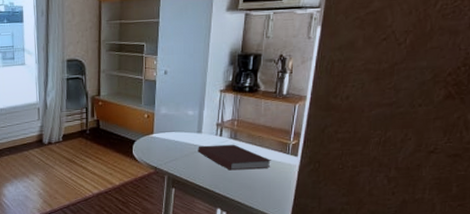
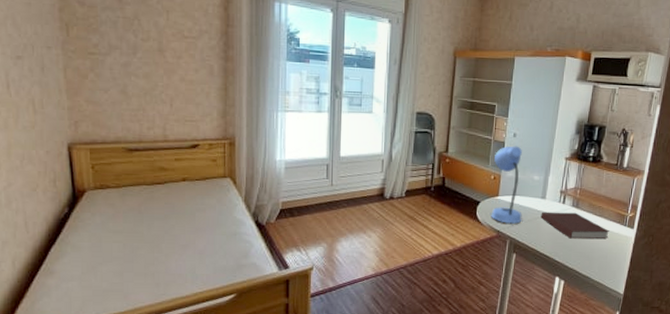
desk lamp: none [147,83,179,160] -> present [491,146,522,224]

